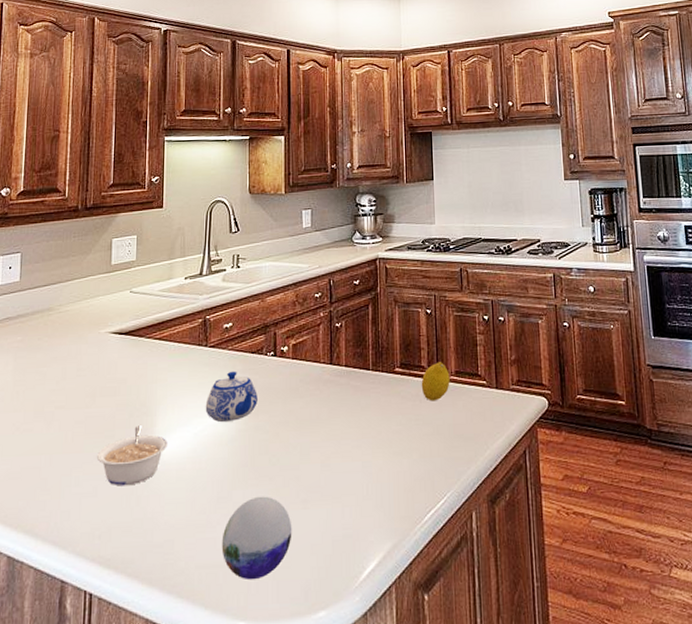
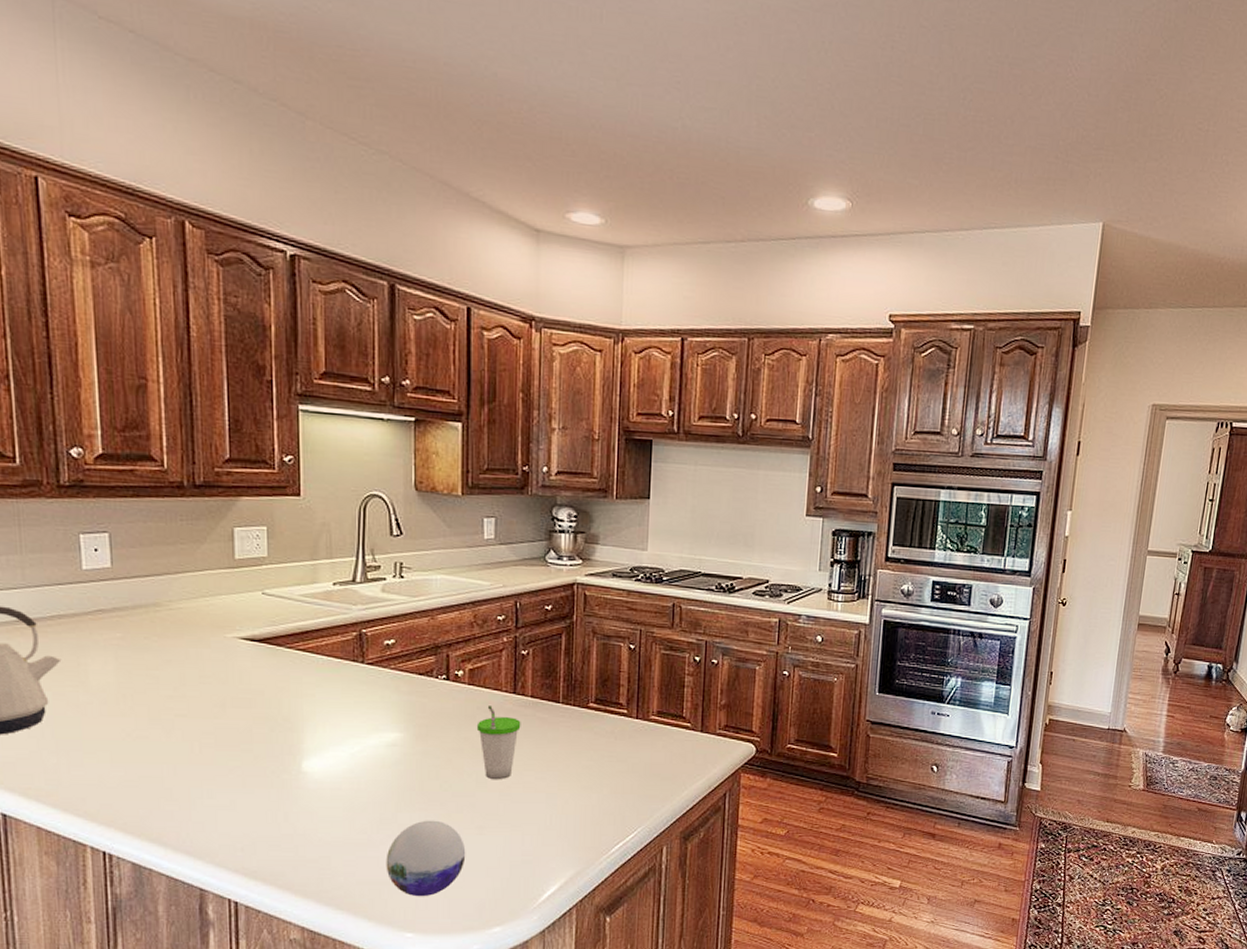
legume: present [97,425,169,486] -> none [233,741,320,802]
teapot: present [205,371,257,422] -> none [363,692,426,744]
cup: none [299,378,338,450] -> present [476,706,521,779]
fruit: present [421,362,450,401] -> none [617,700,651,740]

